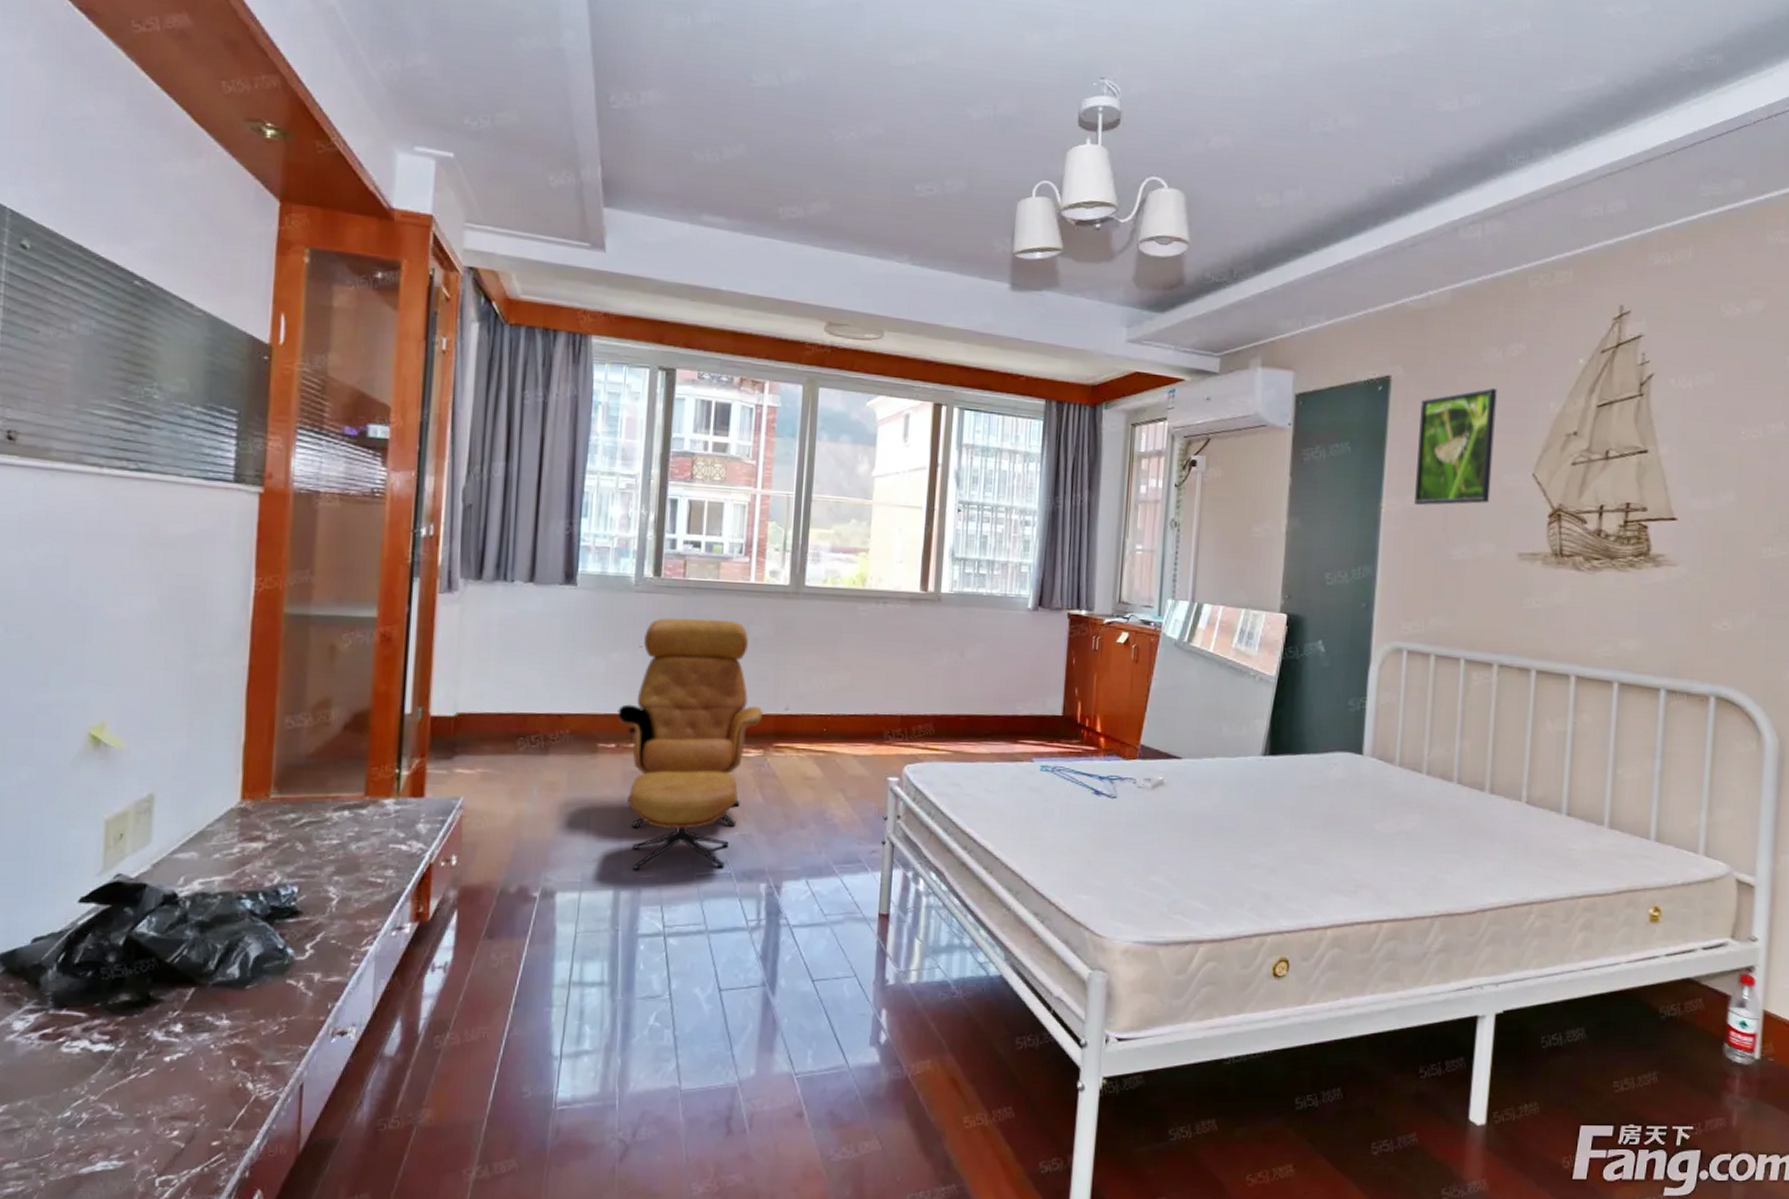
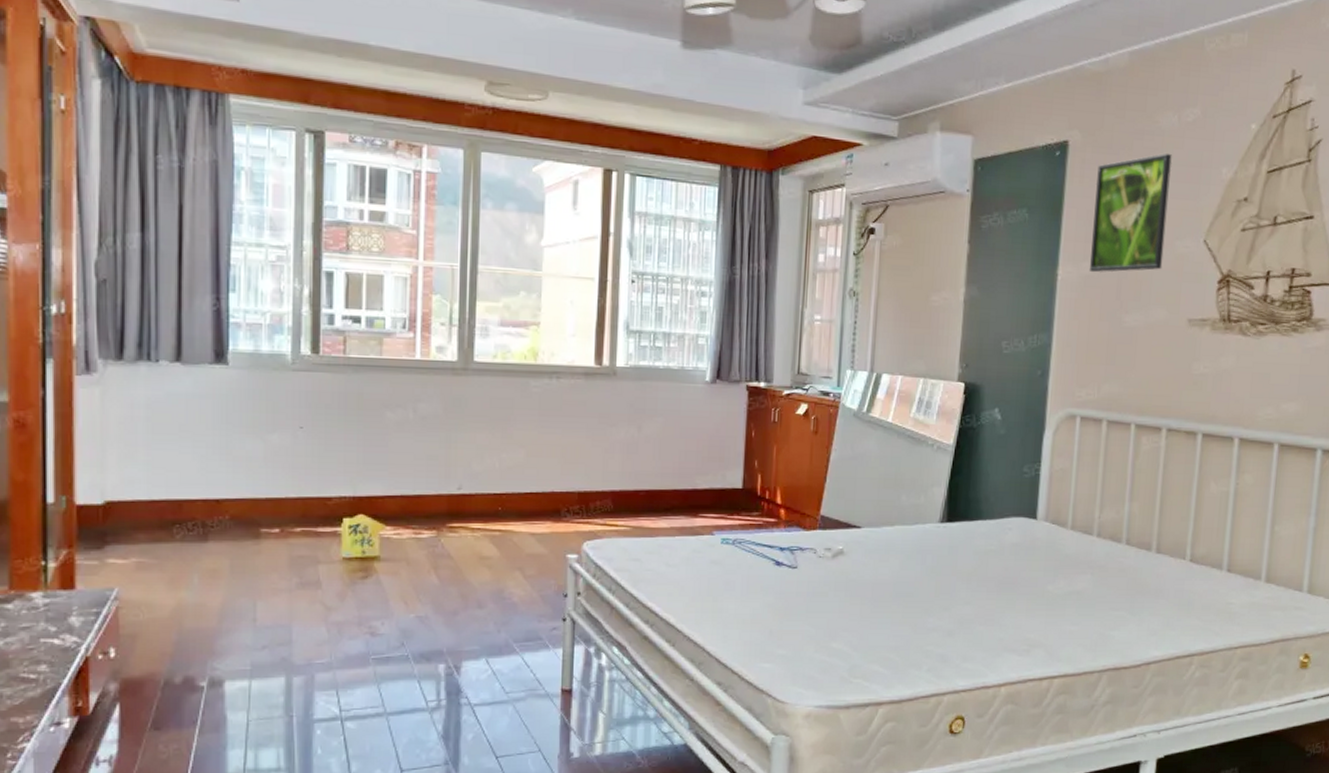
armchair: present [618,618,763,870] -> none [280,397,435,655]

